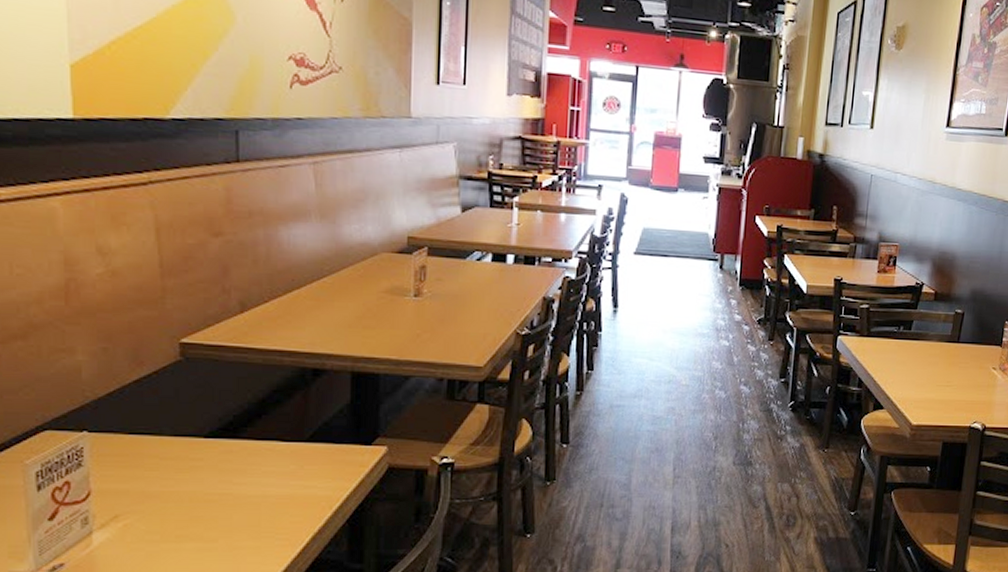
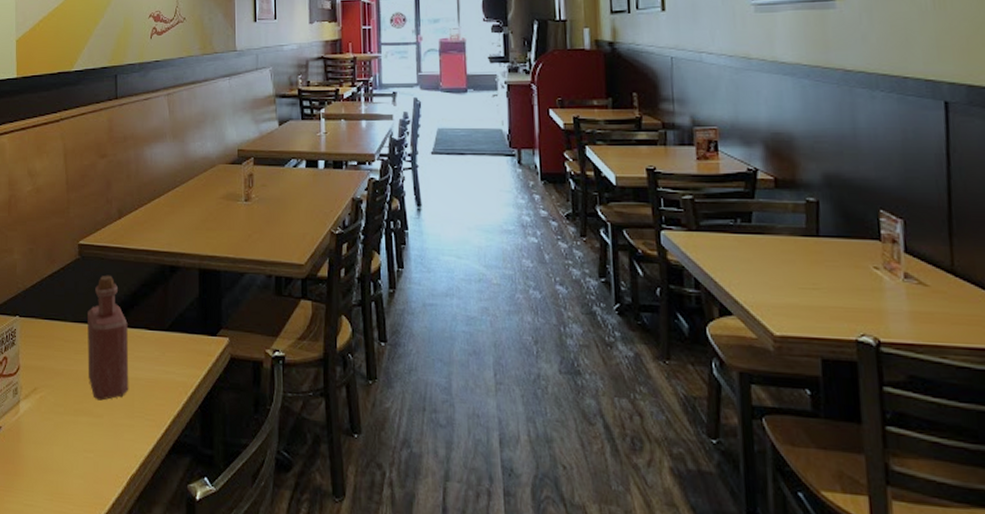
bottle: none [194,379,254,523] -> present [87,275,129,401]

